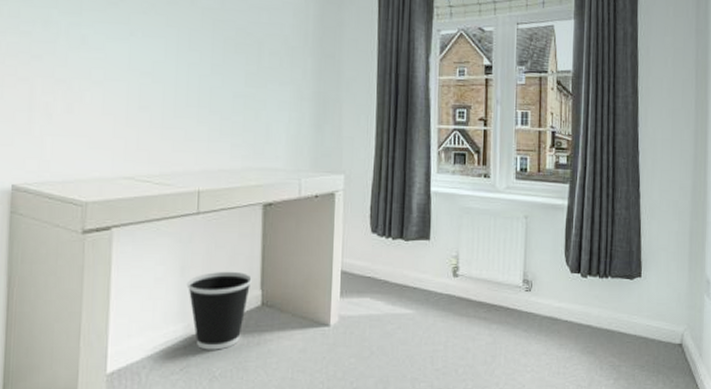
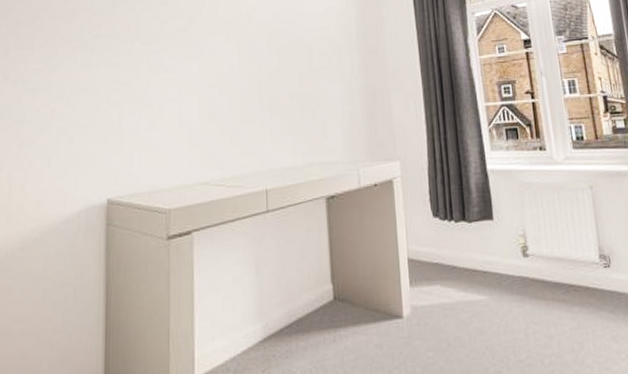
wastebasket: present [186,271,252,350] -> none [262,266,322,350]

